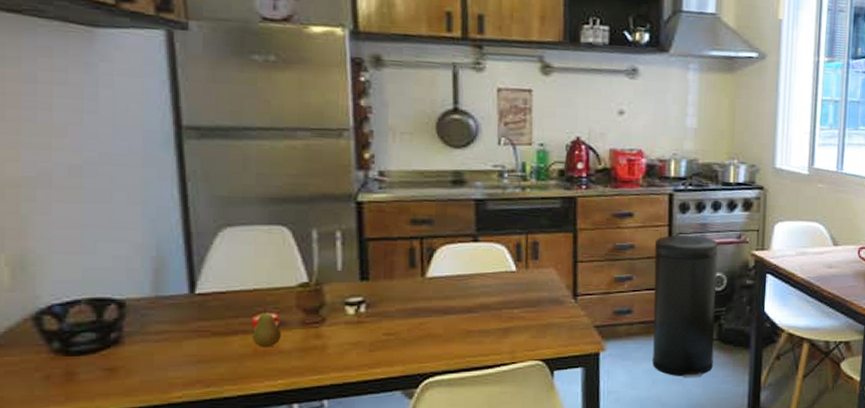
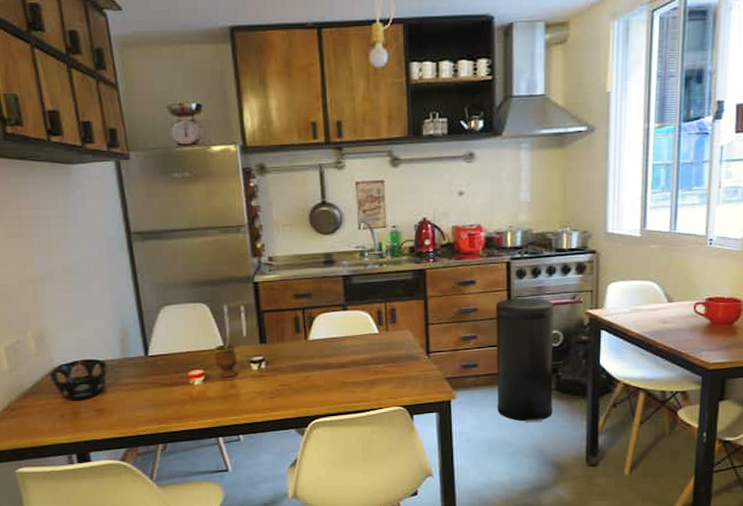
fruit: present [252,307,282,348] -> none [188,365,208,395]

